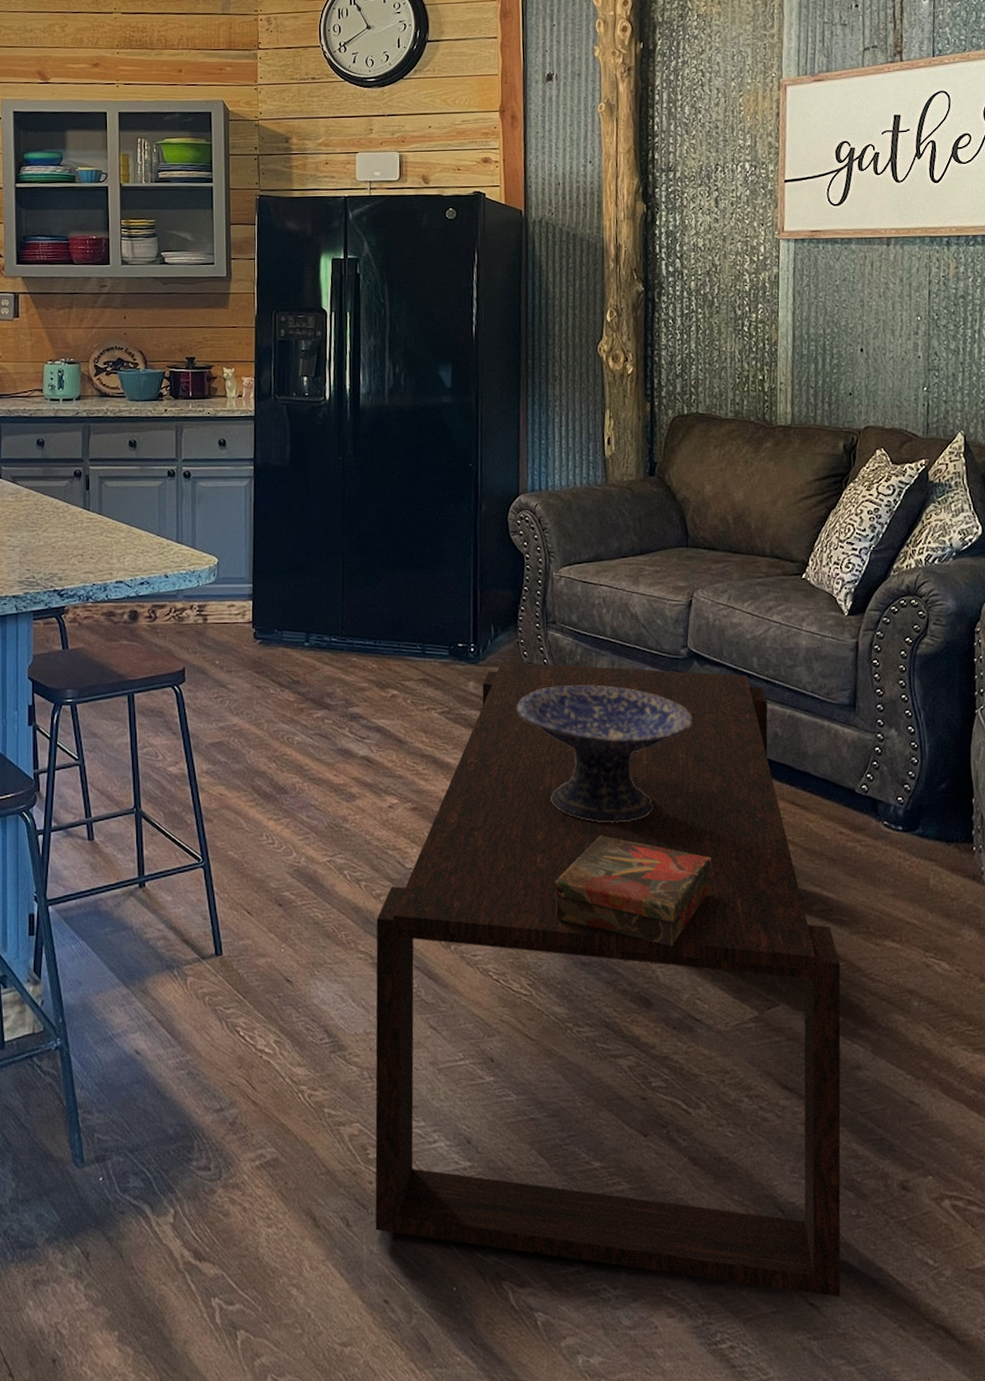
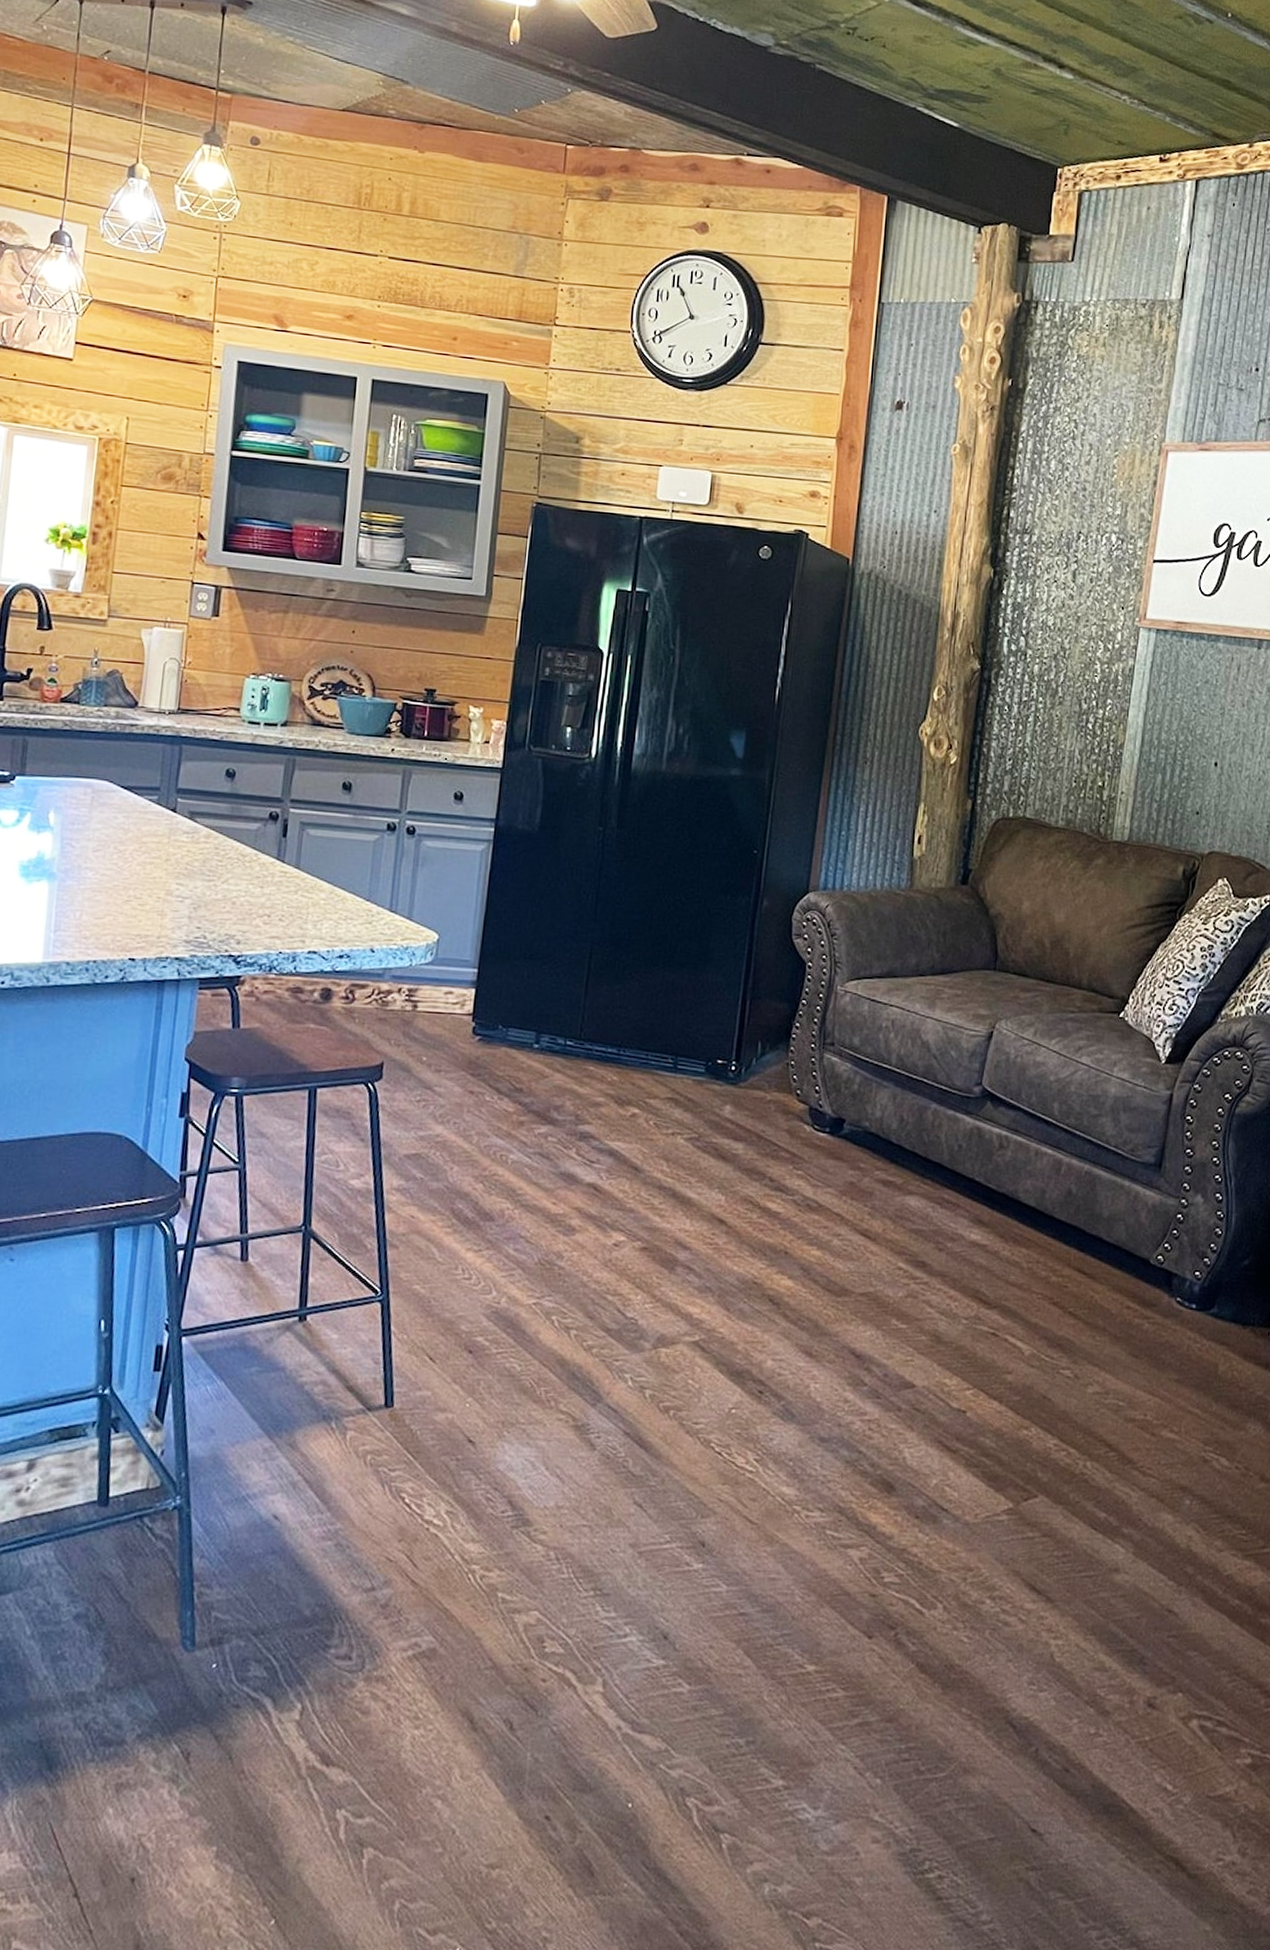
coffee table: present [375,661,841,1297] -> none [543,1084,1110,1824]
decorative bowl: present [517,685,692,823] -> none [778,1118,978,1281]
book: present [554,836,712,946] -> none [796,1294,981,1424]

